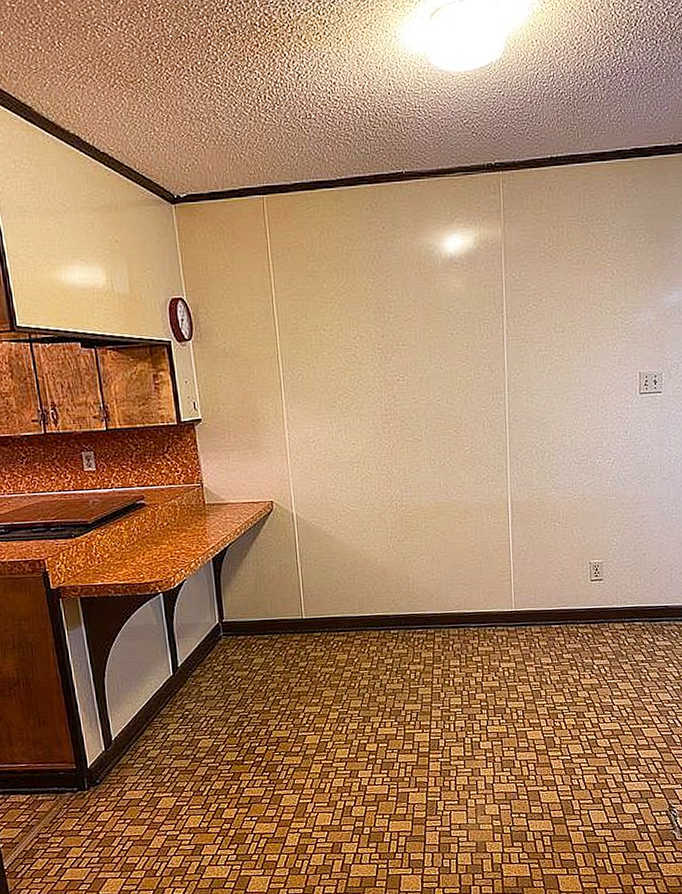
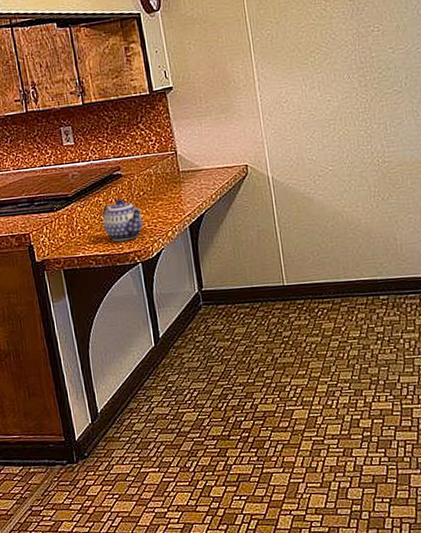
teapot: none [123,528,166,572] -> present [102,198,144,242]

